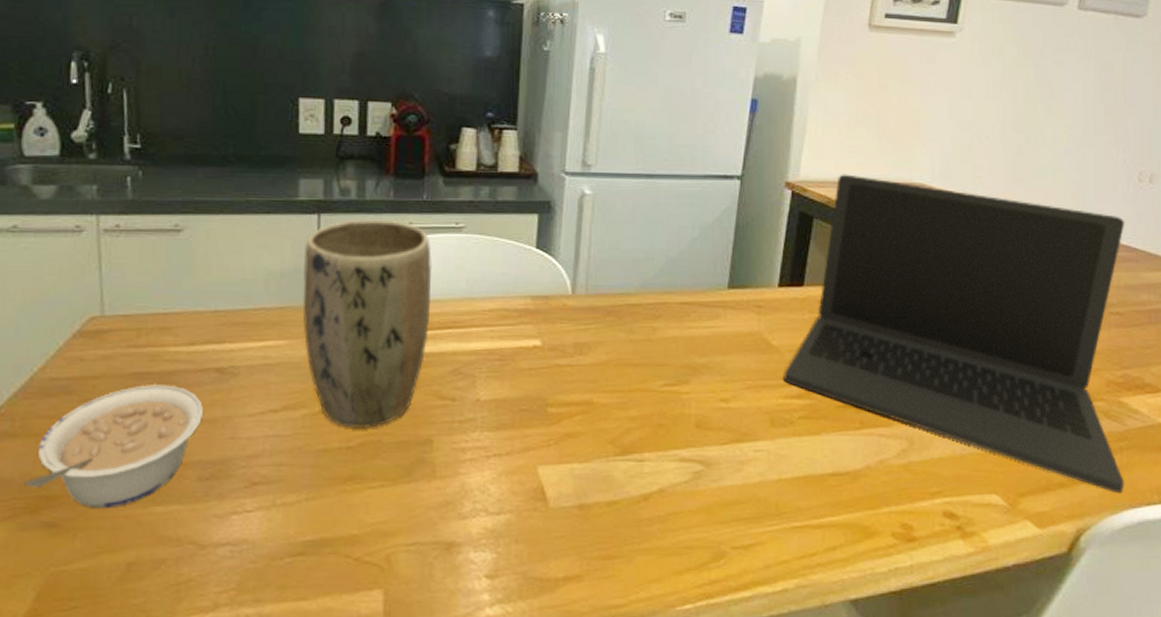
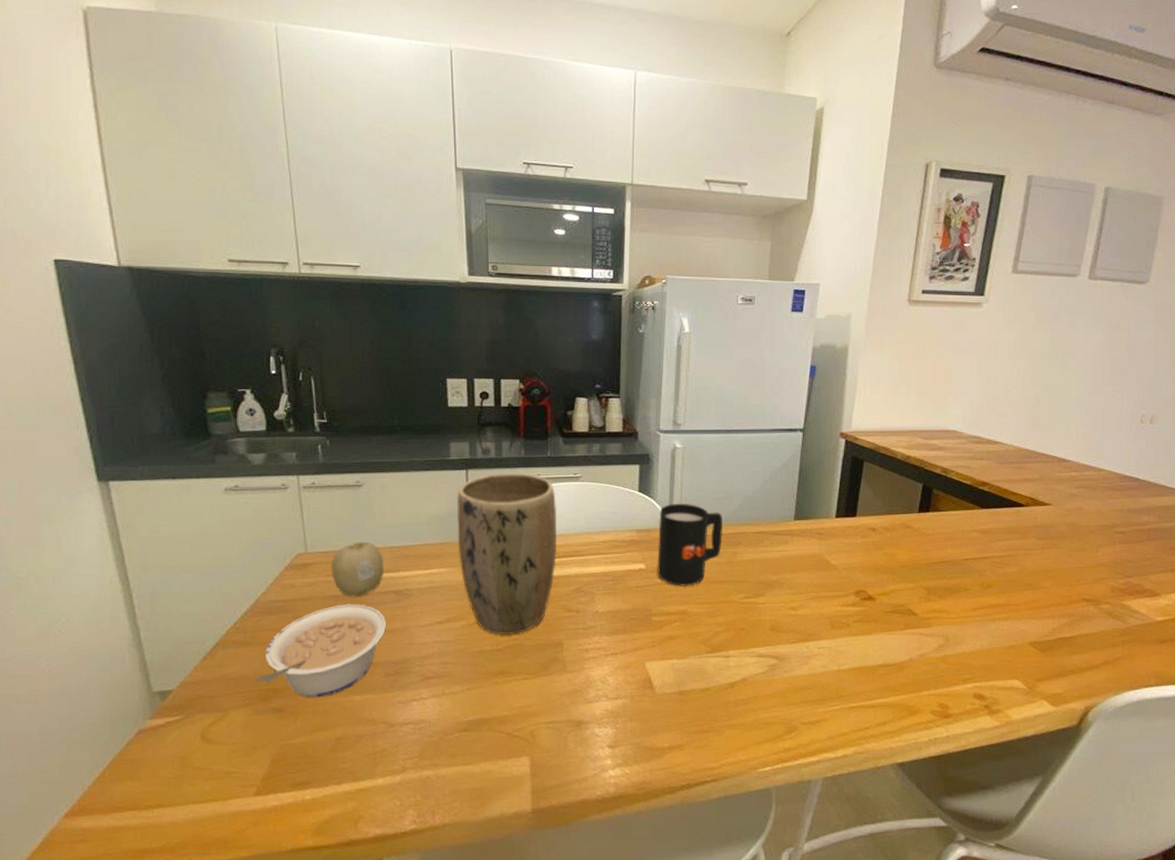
fruit: none [134,302,205,375] -> present [331,541,384,597]
mug: none [556,263,640,369] -> present [657,503,722,586]
laptop: present [784,174,1125,494] -> none [841,424,1129,678]

